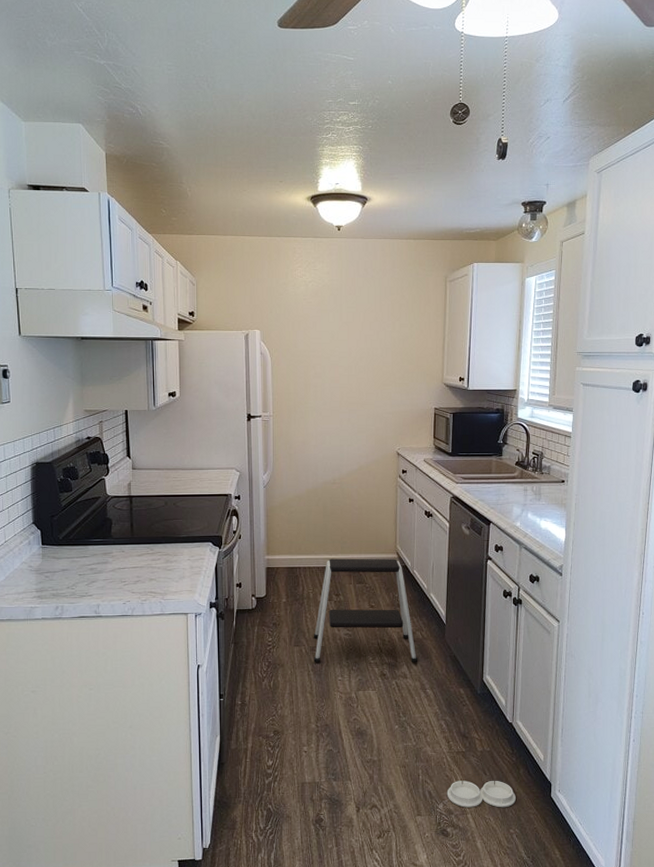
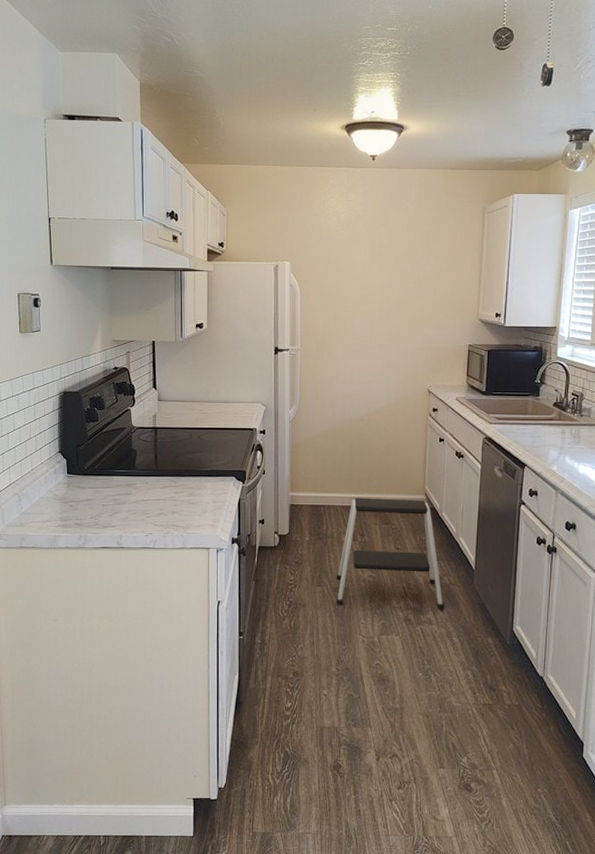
pet bowl: present [447,780,516,808] -> none [471,734,545,766]

